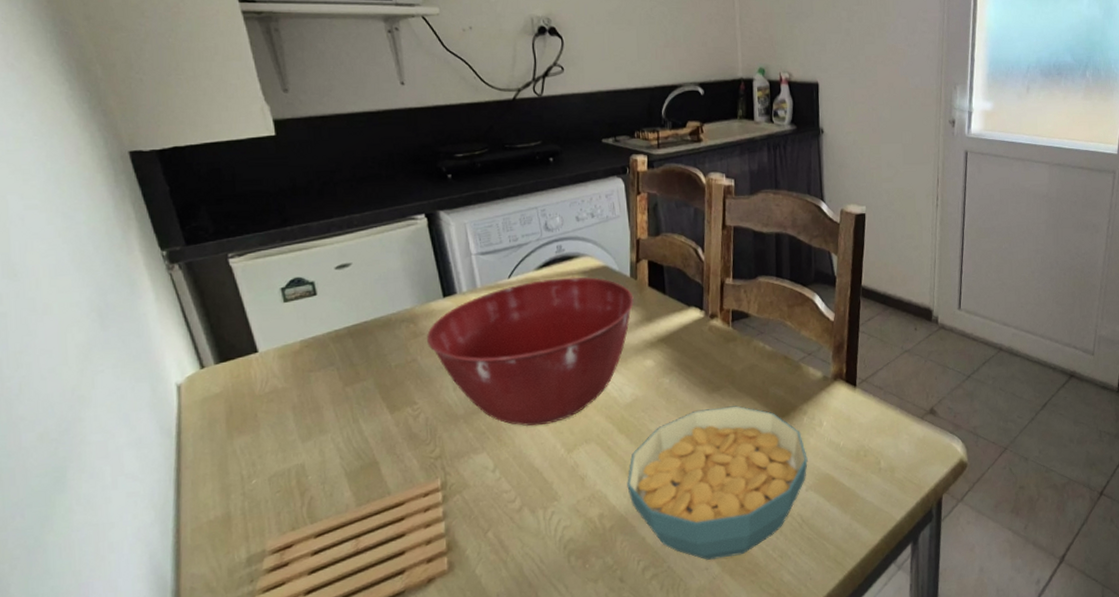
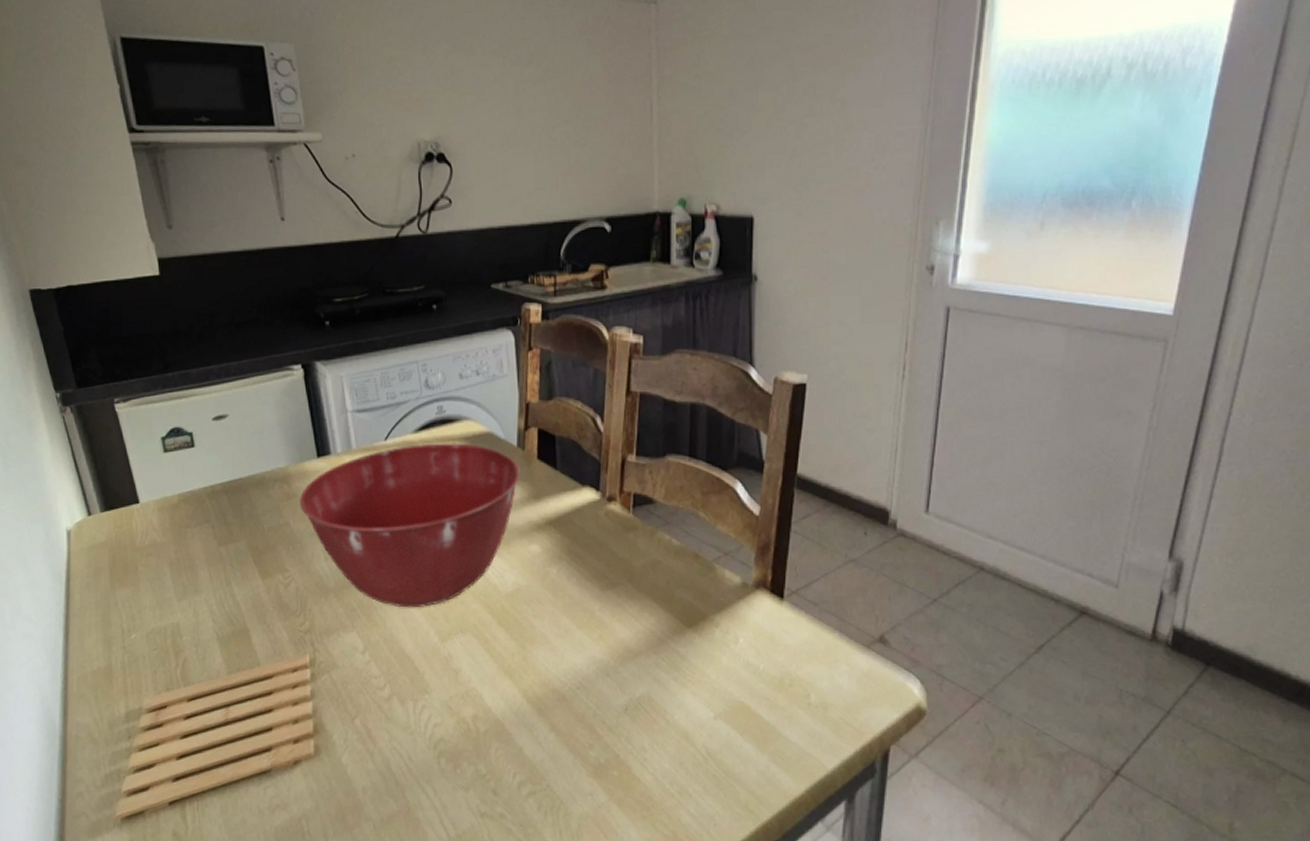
cereal bowl: present [627,406,808,560] -> none [505,607,718,785]

